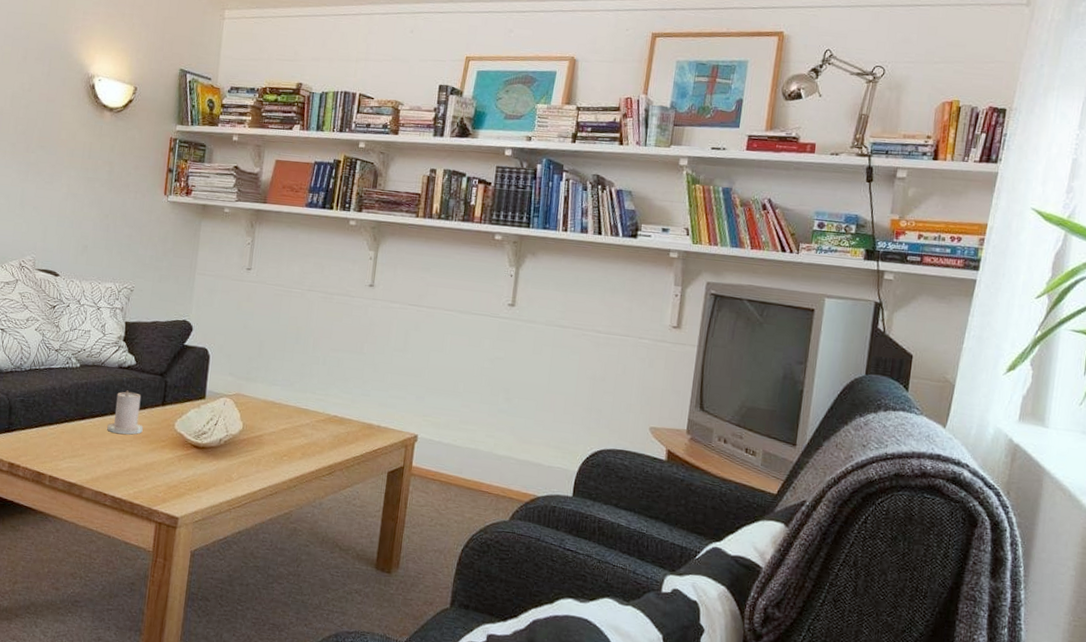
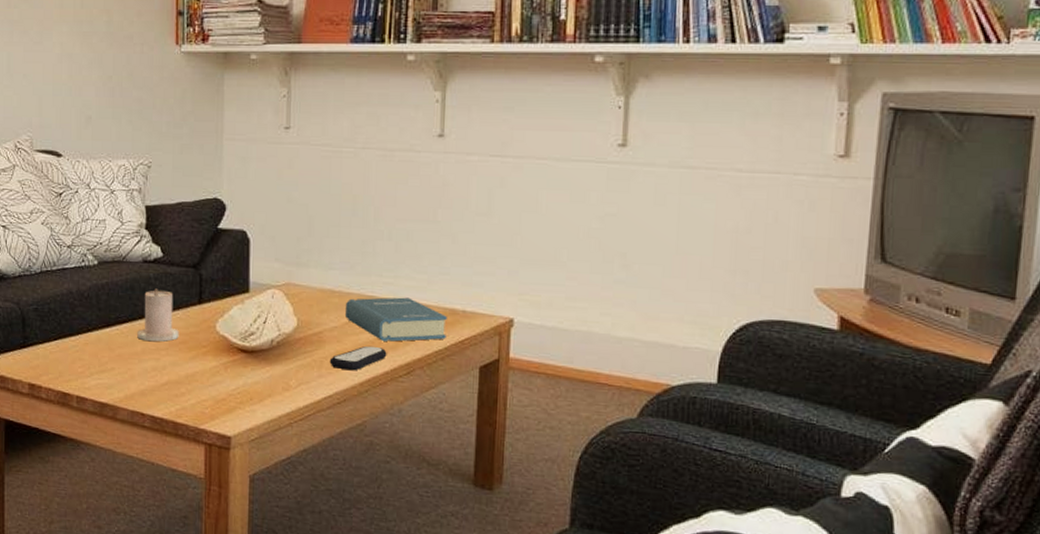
remote control: none [266,449,314,469] -> present [329,345,387,371]
hardback book: none [282,410,365,448] -> present [344,297,447,342]

